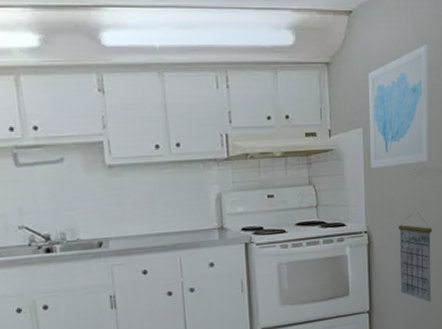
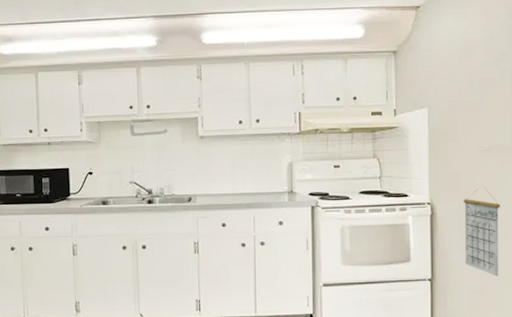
wall art: present [368,44,430,168] -> none [434,31,499,144]

